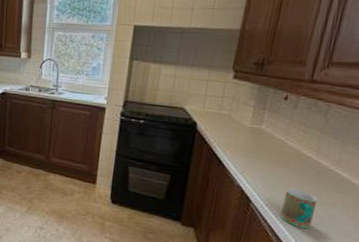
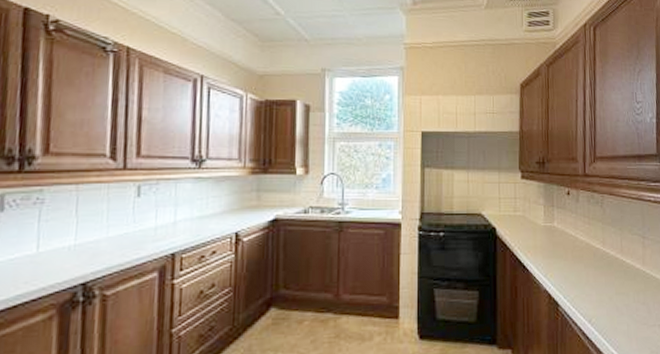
mug: present [279,189,318,228] -> none [586,284,614,324]

